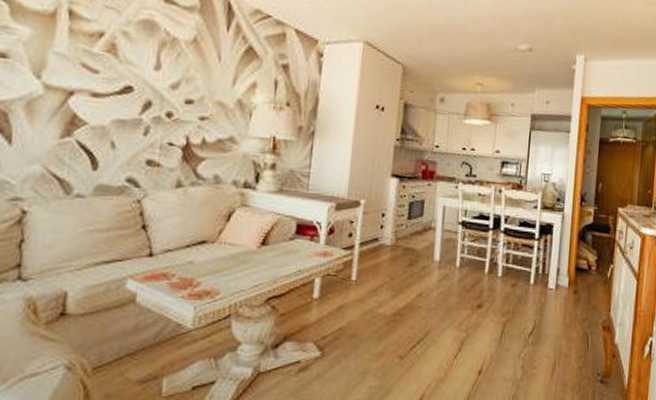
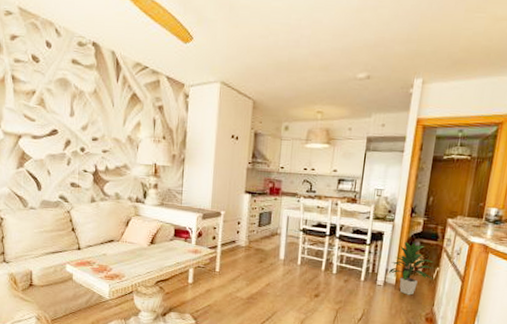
indoor plant: none [561,235,608,300] -> present [389,241,434,295]

